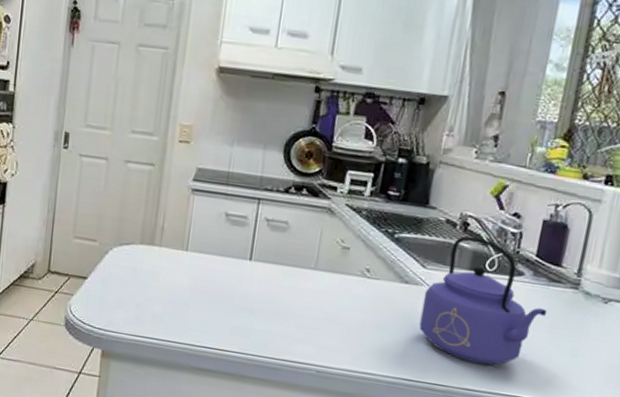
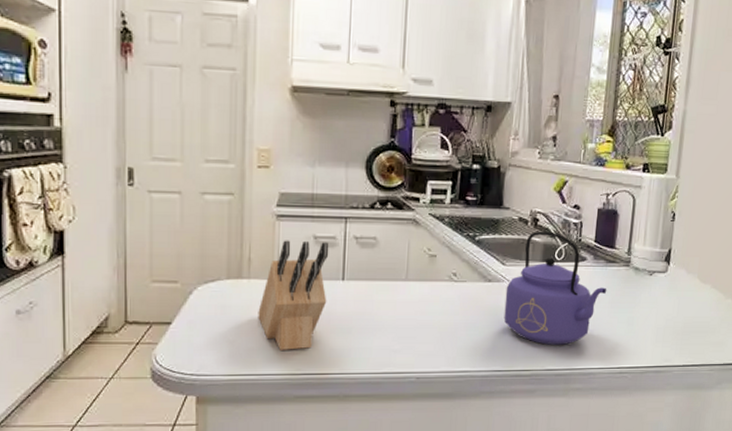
knife block: none [165,214,240,323] -> present [258,240,329,350]

